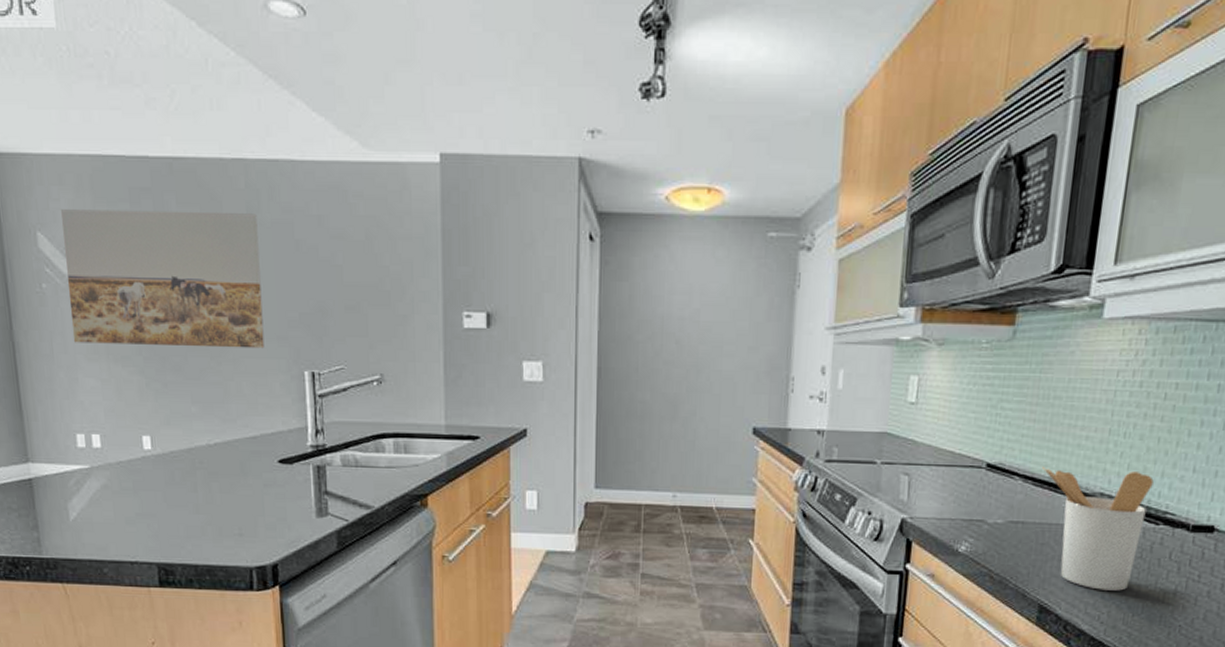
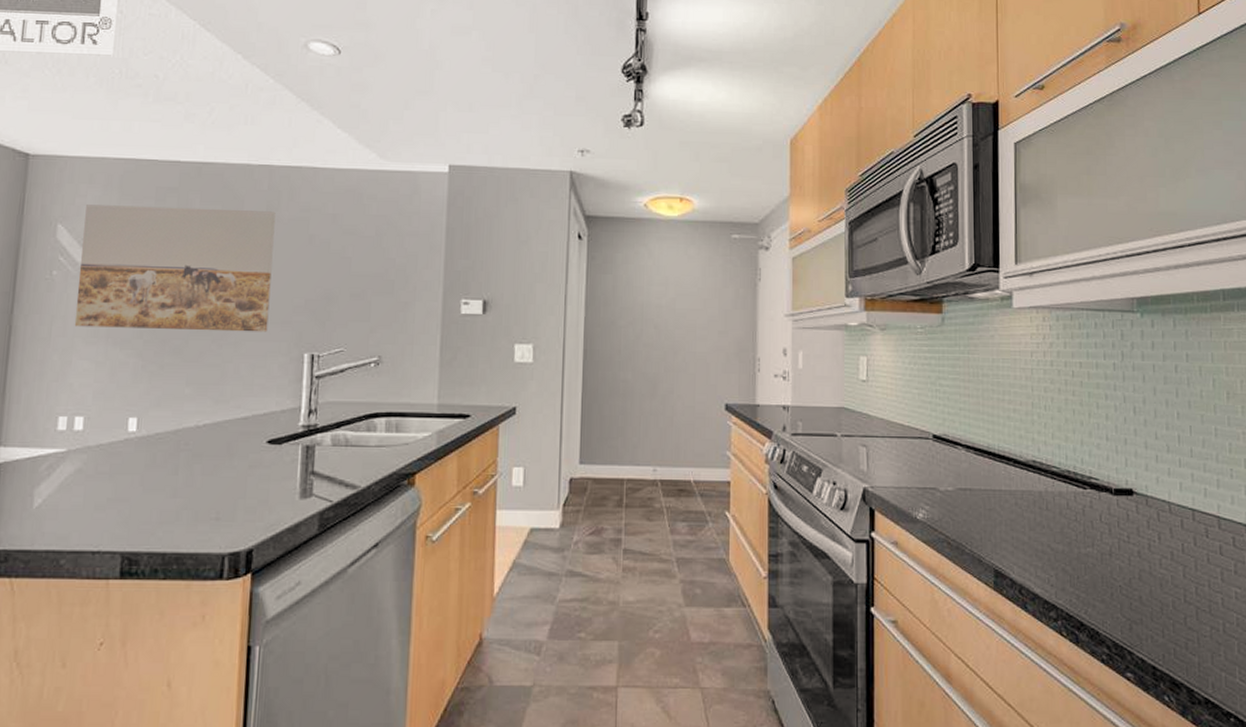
utensil holder: present [1042,466,1154,591] -> none [981,437,1075,553]

